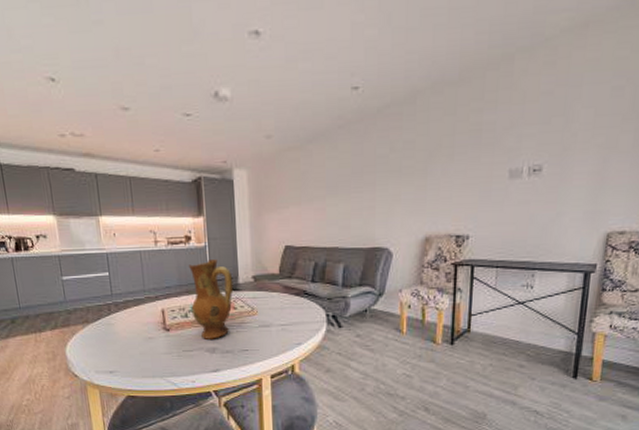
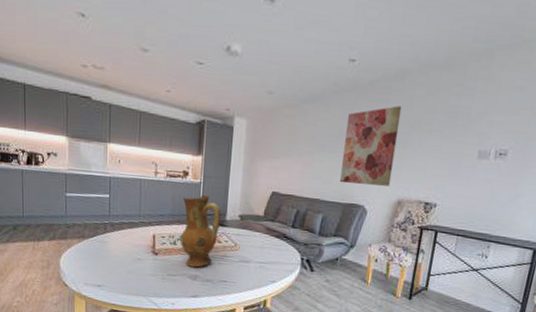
wall art: none [358,132,418,226] -> present [340,106,402,186]

